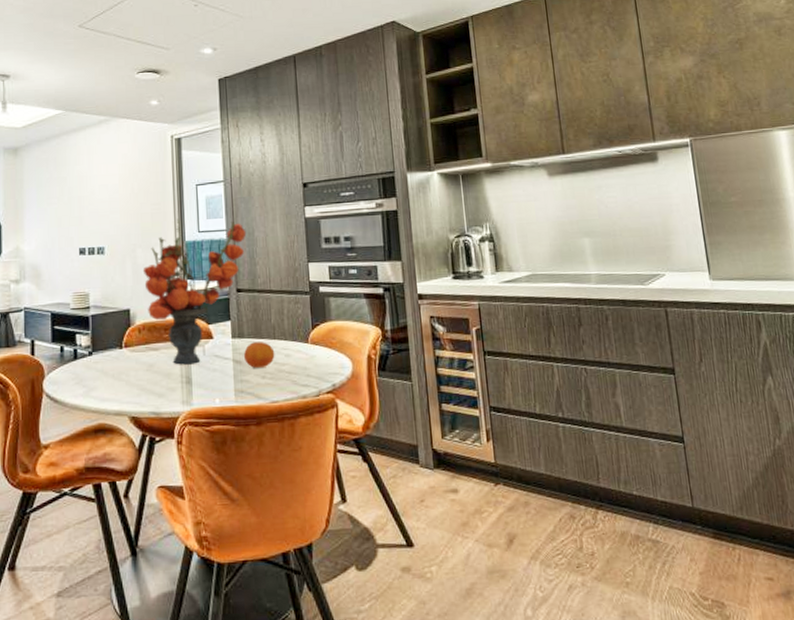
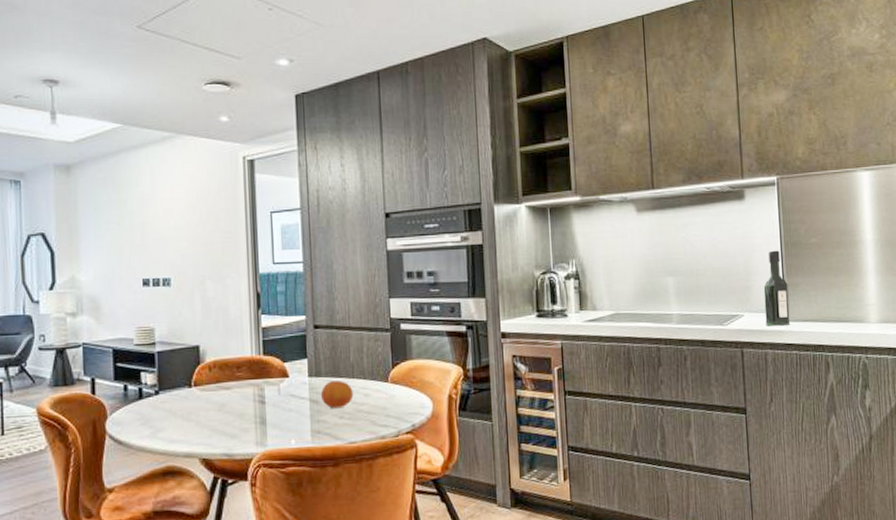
bouquet: present [142,218,247,365] -> none [213,248,325,405]
bottle: none [684,209,715,287] -> present [763,250,790,328]

